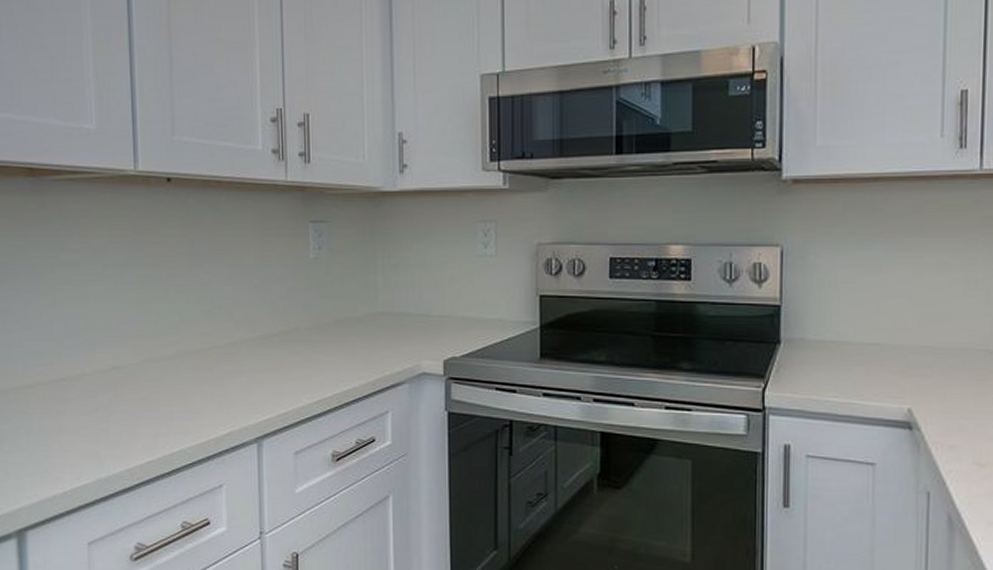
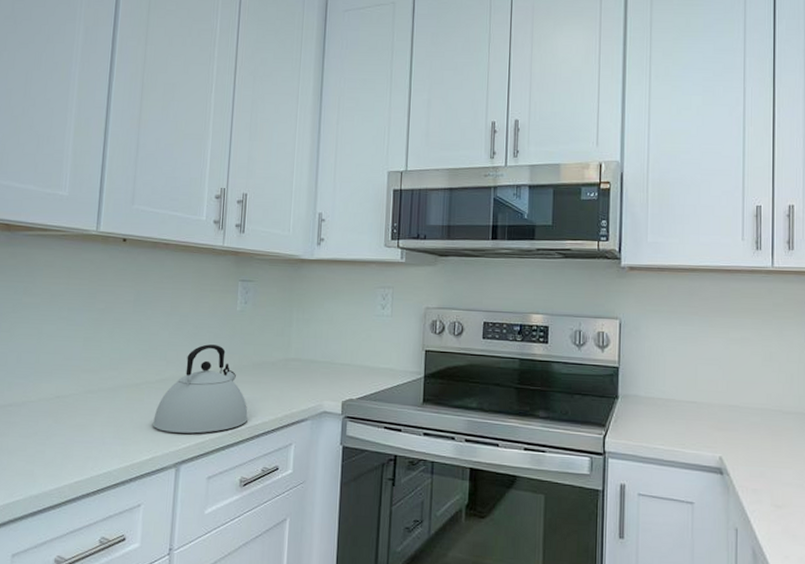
kettle: none [225,300,336,404] -> present [152,344,249,434]

